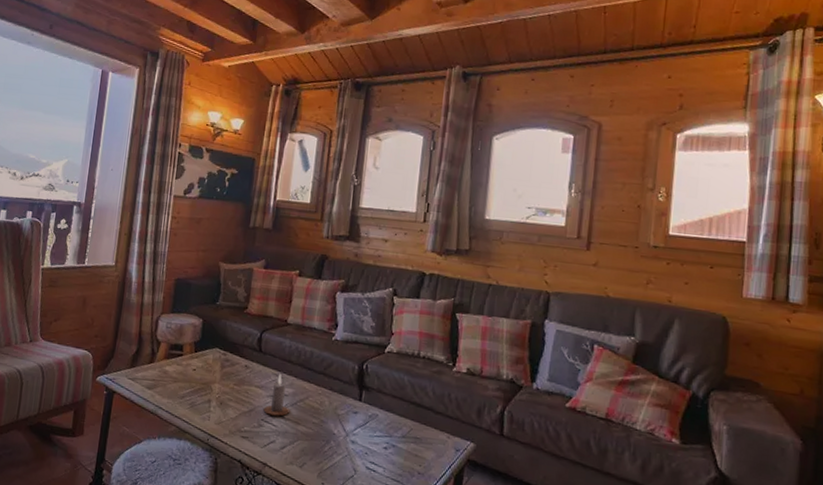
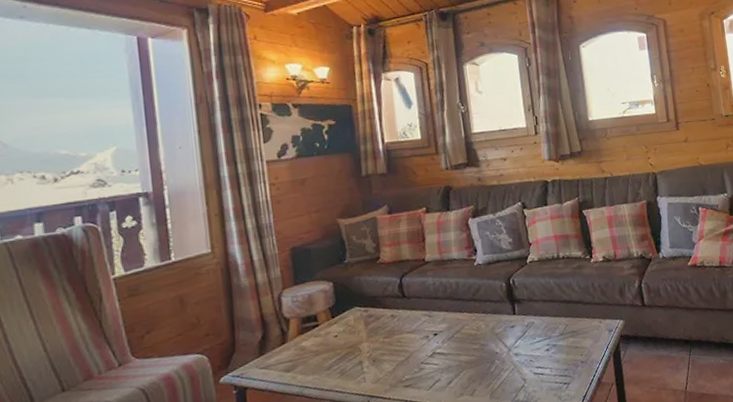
candle: present [263,373,290,417] -> none [421,312,449,356]

